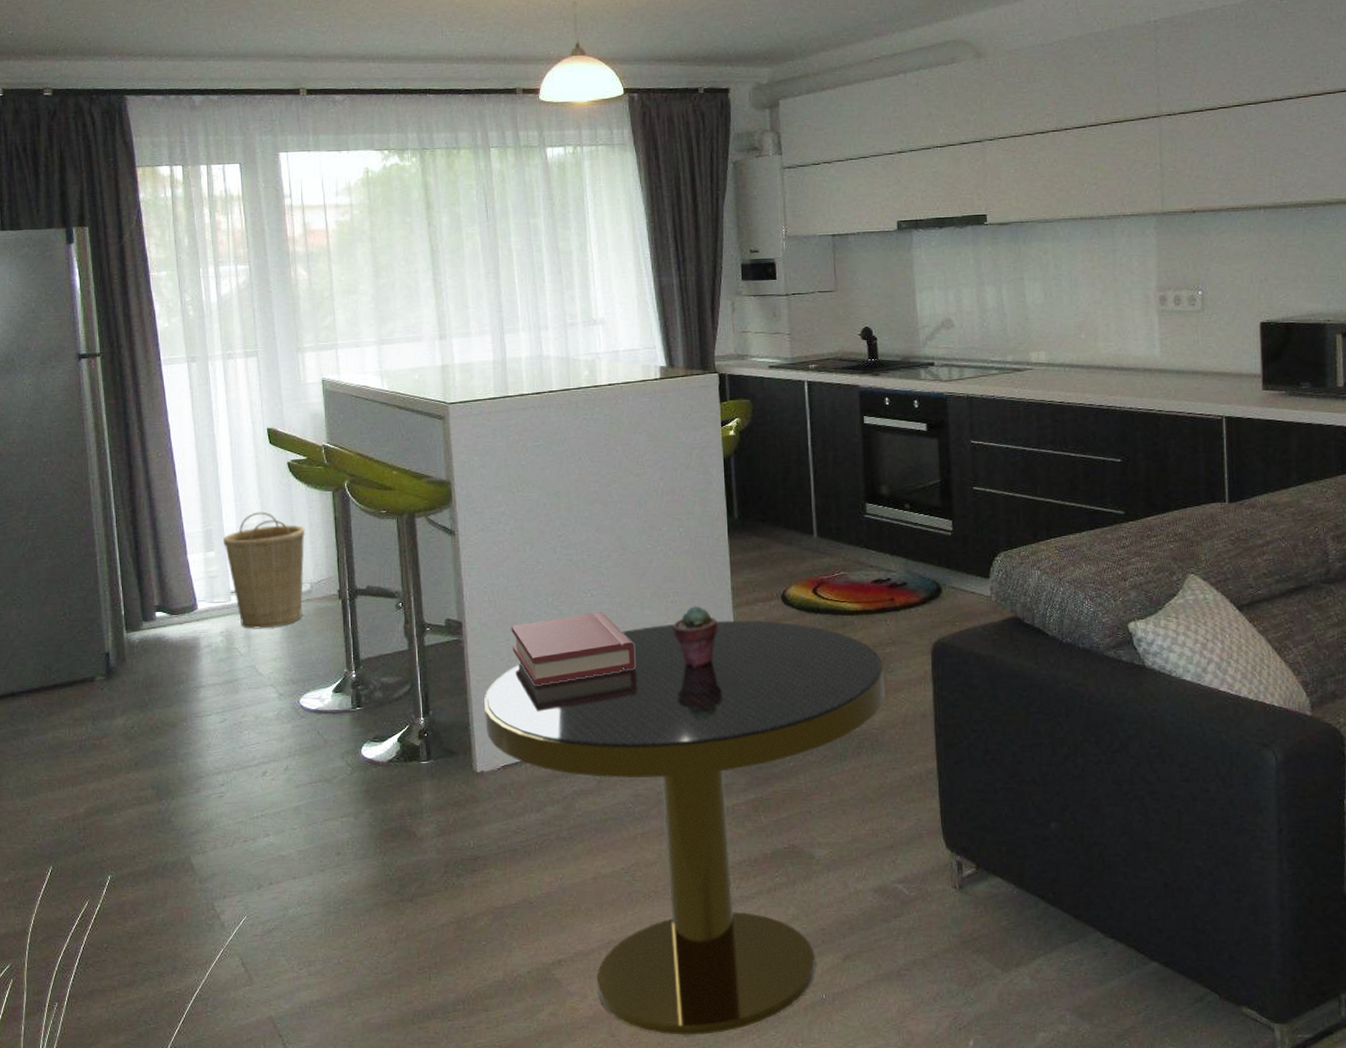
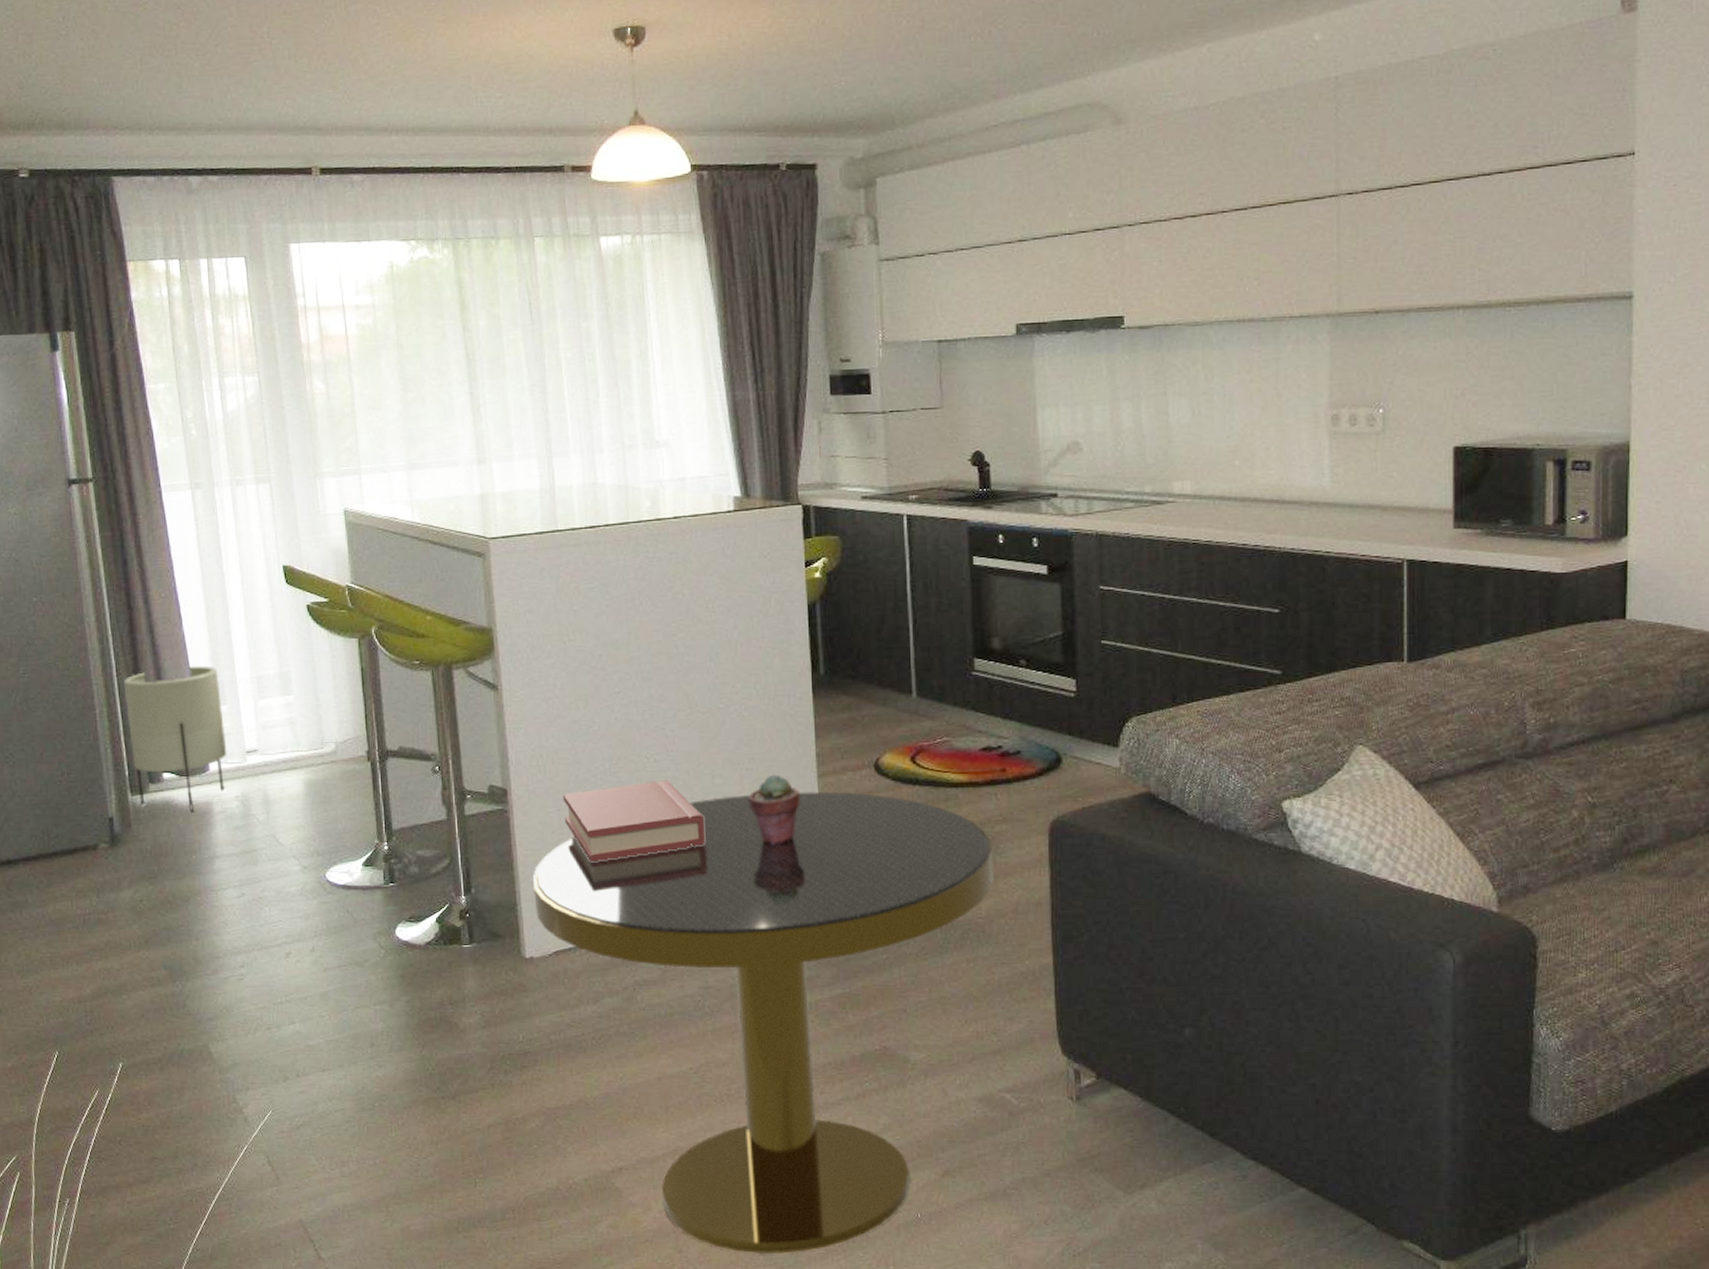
planter: none [122,516,214,647] -> present [123,665,227,812]
basket: present [223,511,305,629] -> none [236,661,328,794]

